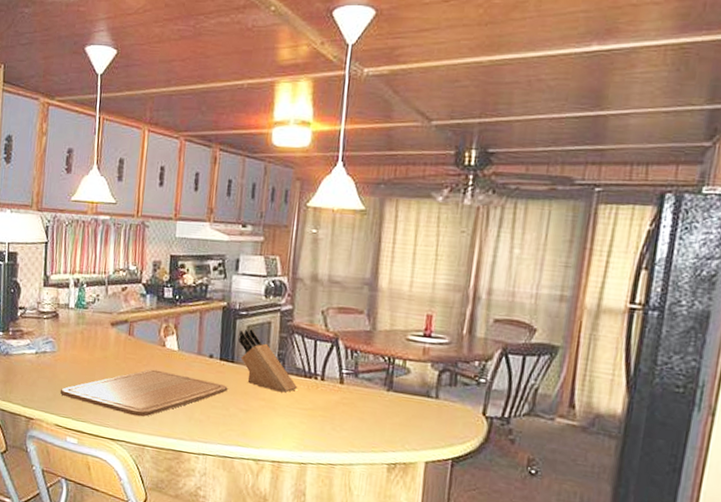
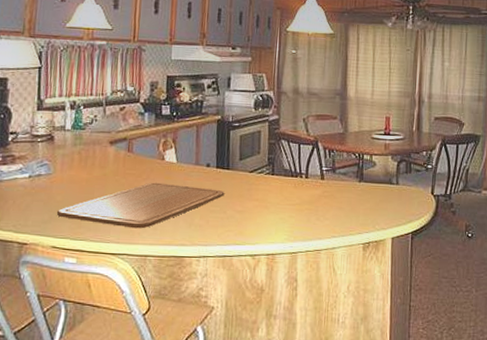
knife block: present [238,328,298,393] -> none [233,137,287,192]

